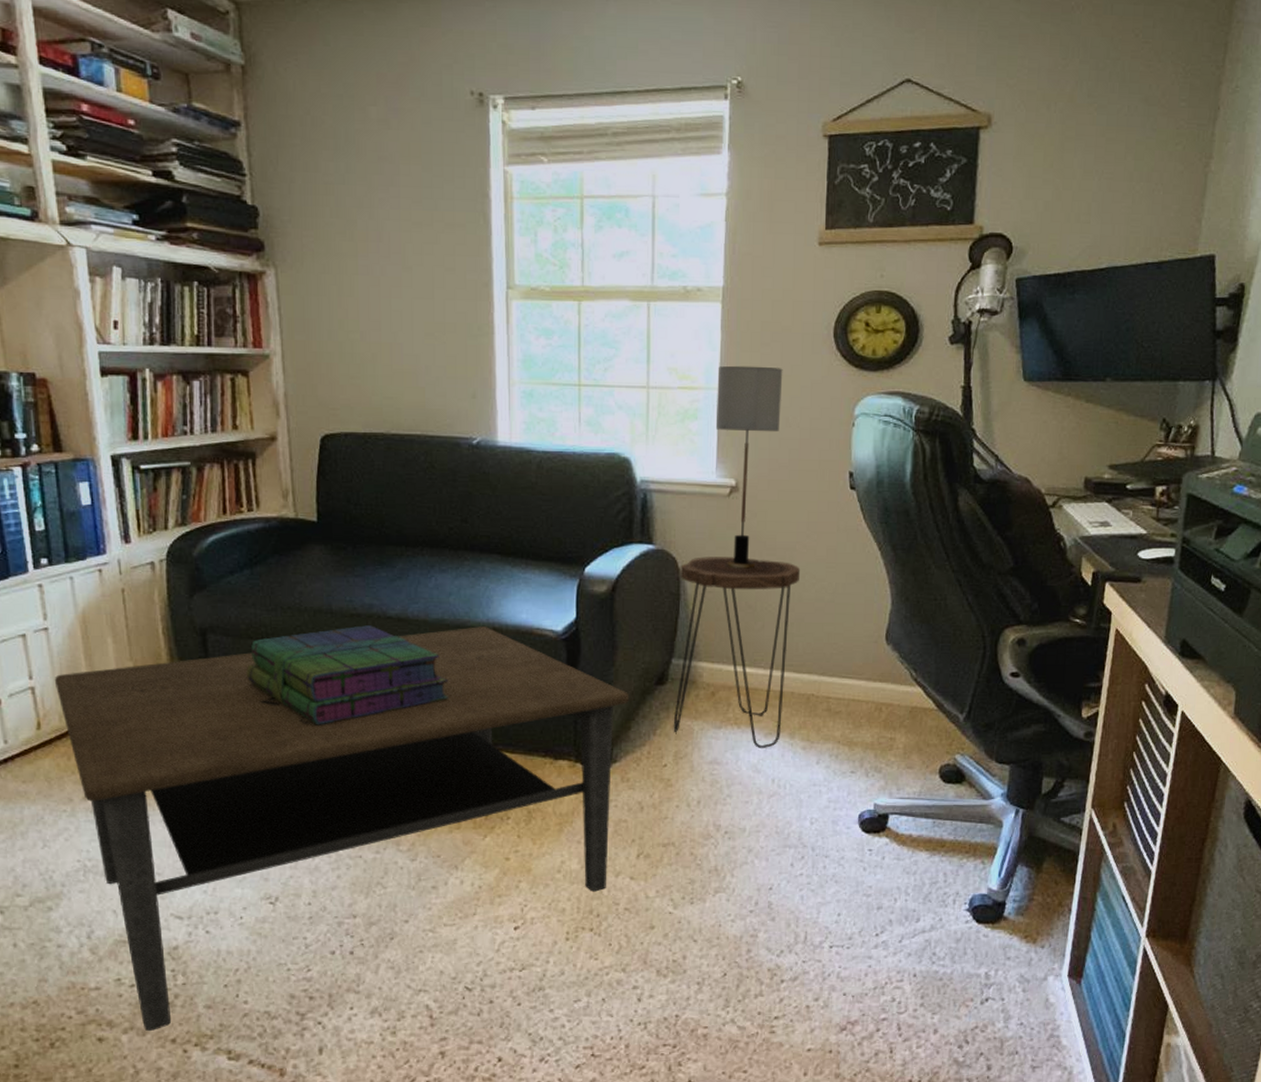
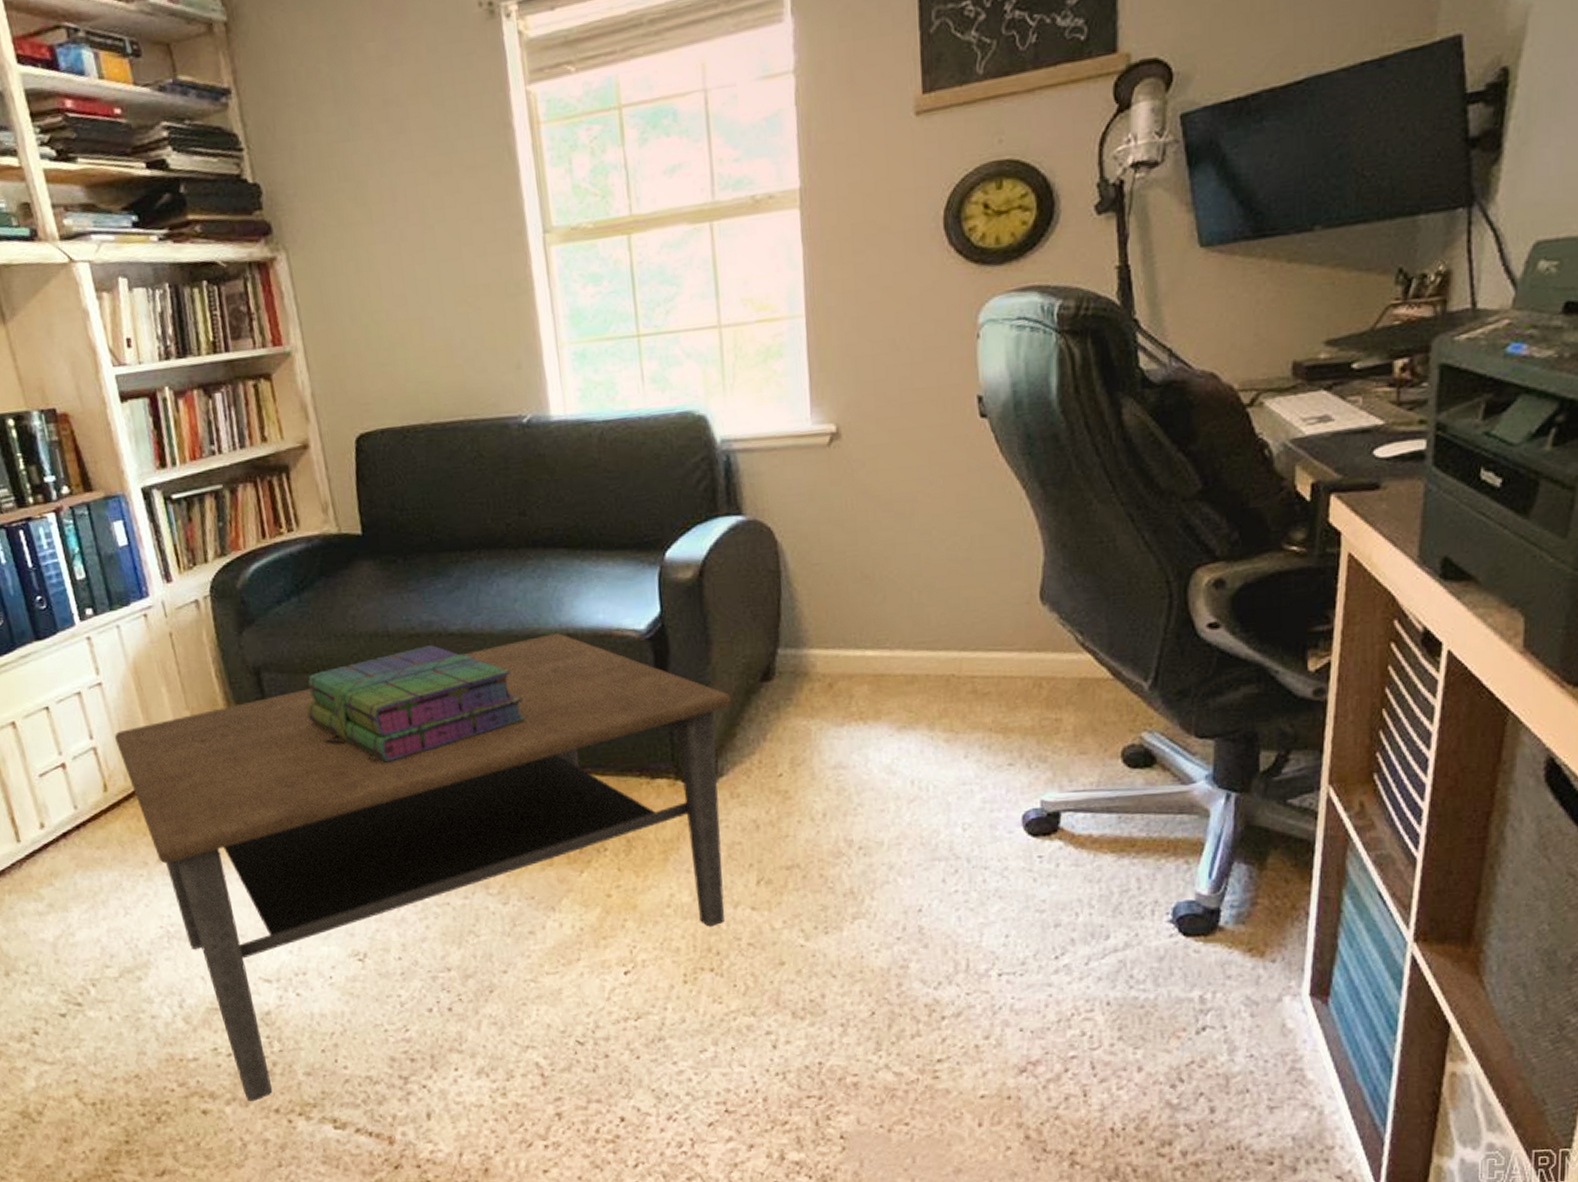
side table: present [673,557,801,749] -> none [777,517,926,747]
table lamp: present [715,365,783,569] -> none [802,278,885,533]

